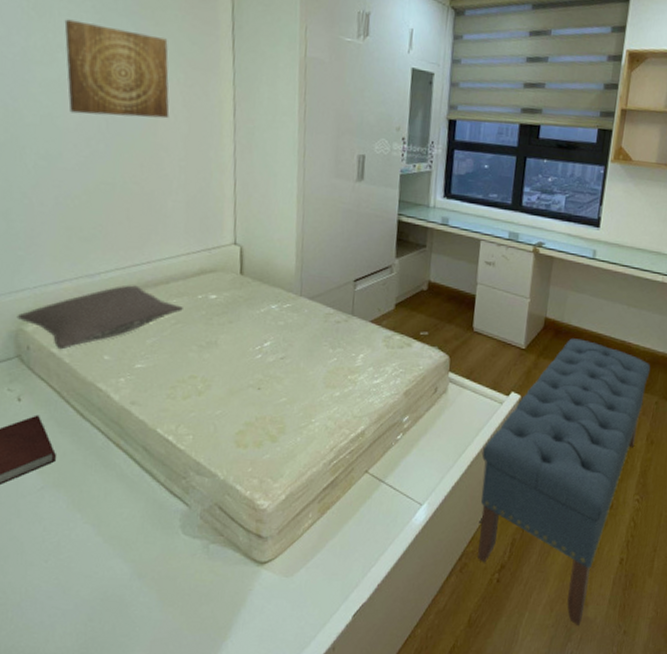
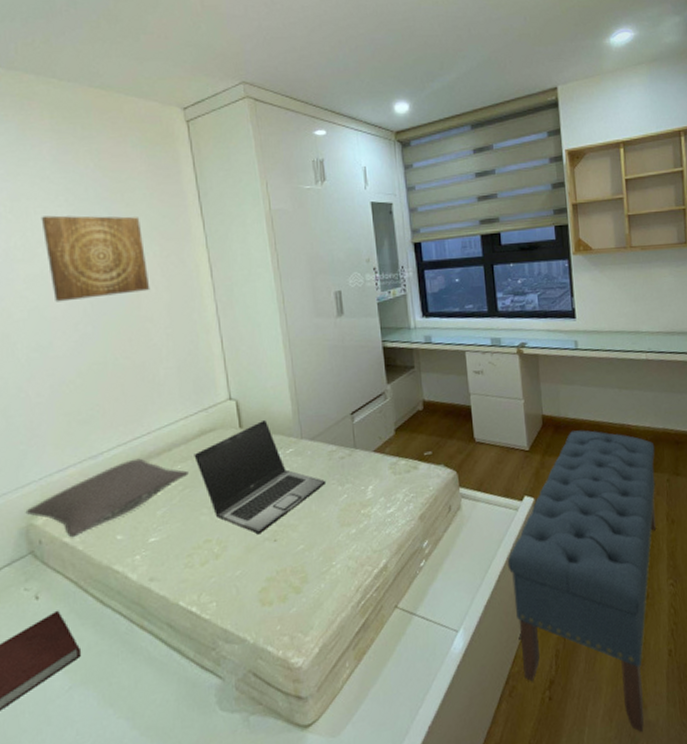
laptop: none [190,270,319,380] -> present [194,419,327,535]

